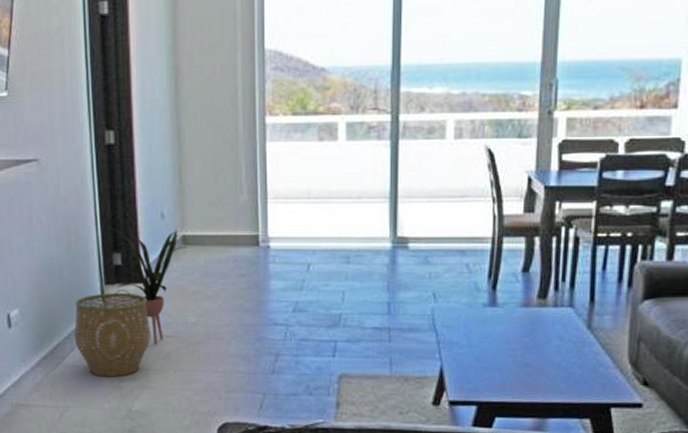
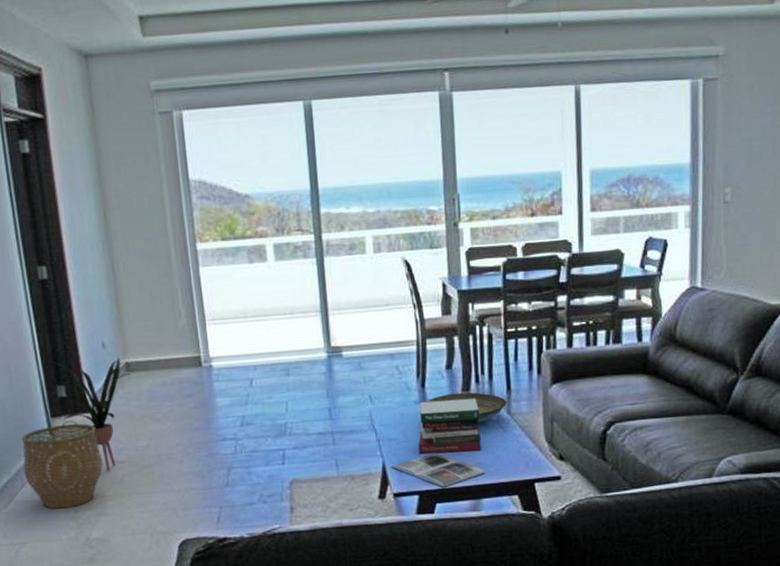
magazine: none [450,362,555,401] -> present [391,452,485,487]
books: none [482,305,555,366] -> present [418,399,481,454]
decorative bowl: none [497,299,589,335] -> present [427,392,507,423]

